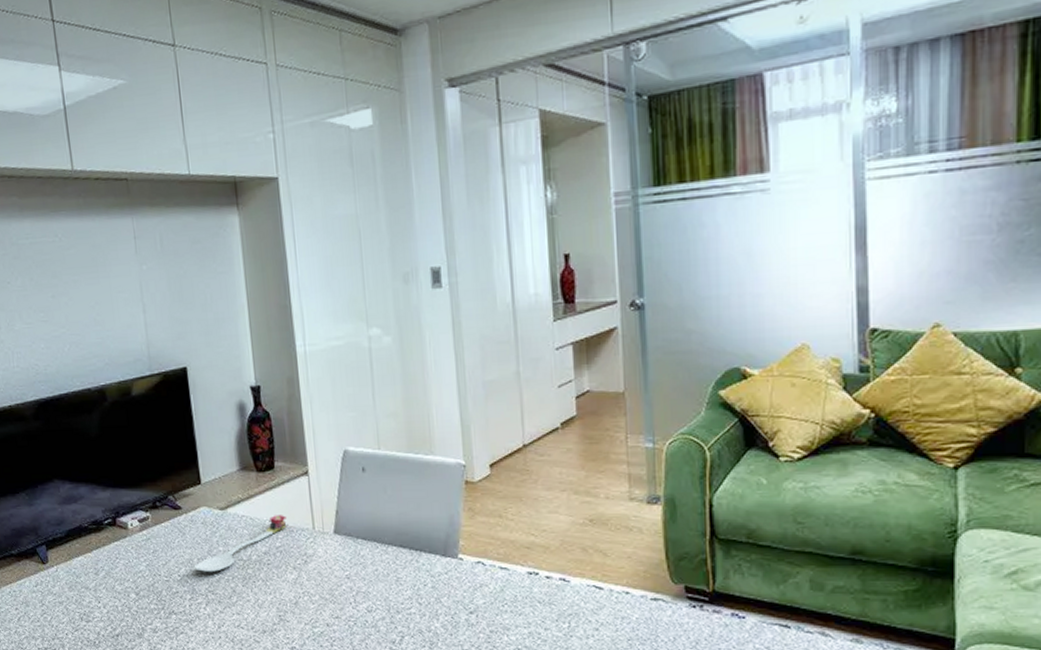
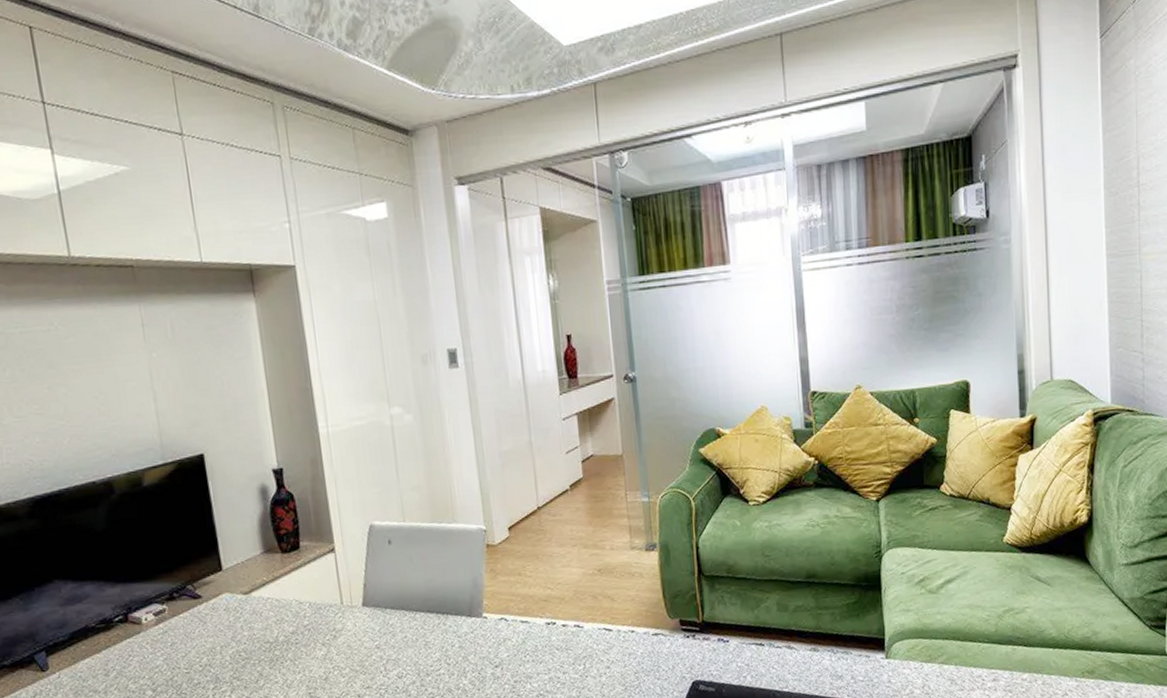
spoon: present [193,515,287,572] -> none [216,593,315,659]

